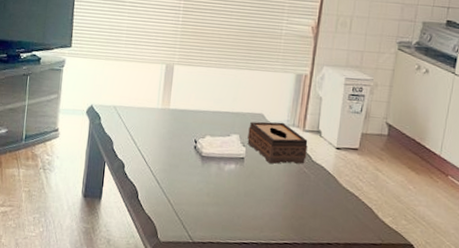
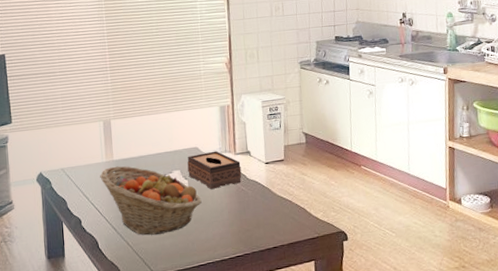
fruit basket: none [152,115,257,200] -> present [100,166,202,235]

